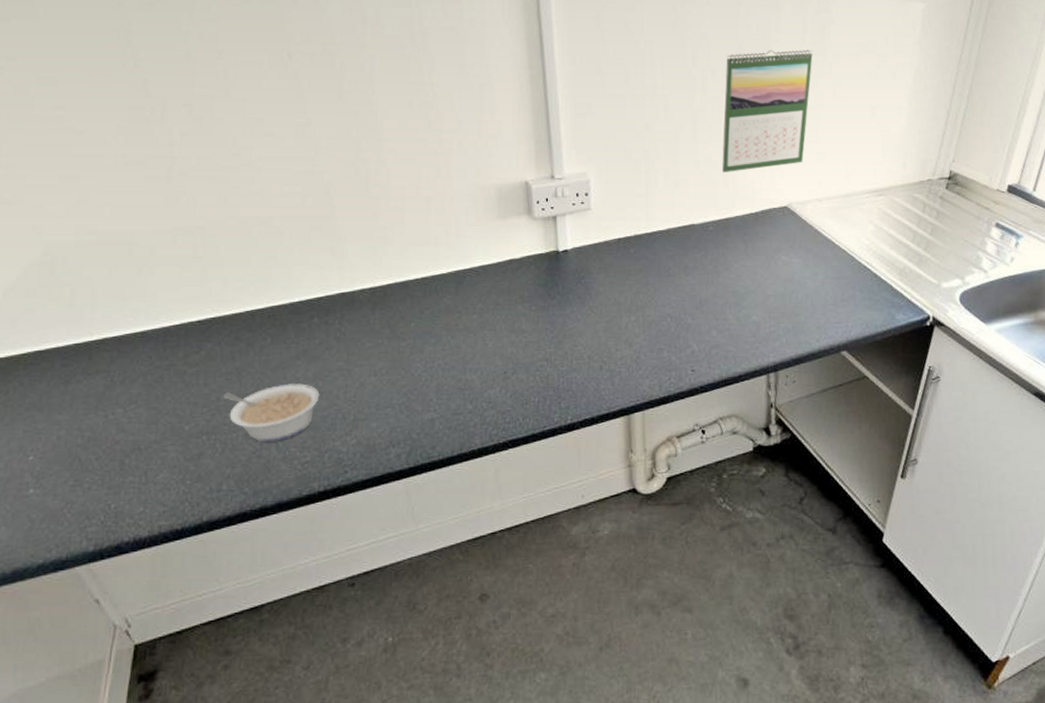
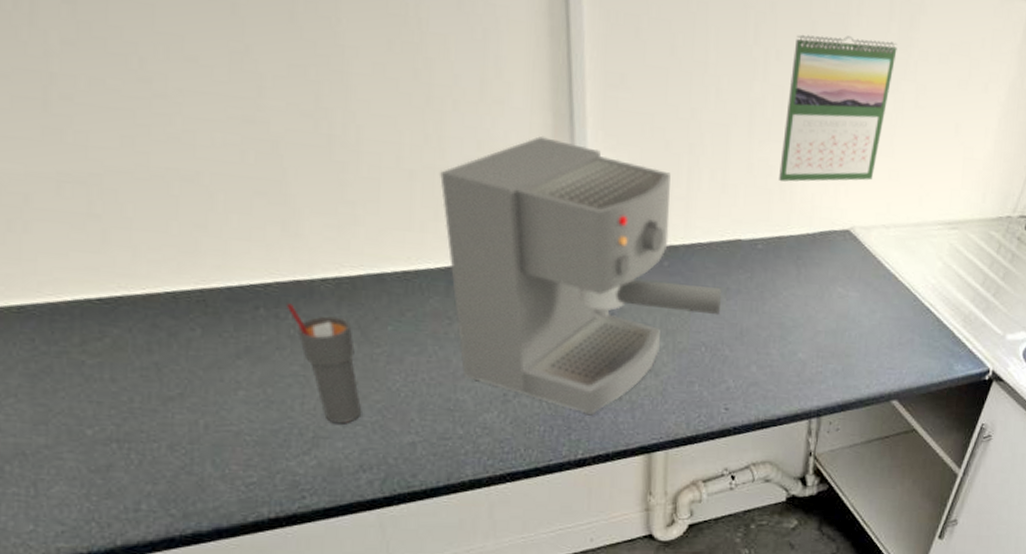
legume: present [223,382,320,443] -> none [138,386,268,457]
cup: none [334,312,392,408] -> present [286,303,362,424]
coffee maker: none [448,159,682,385] -> present [439,135,723,416]

